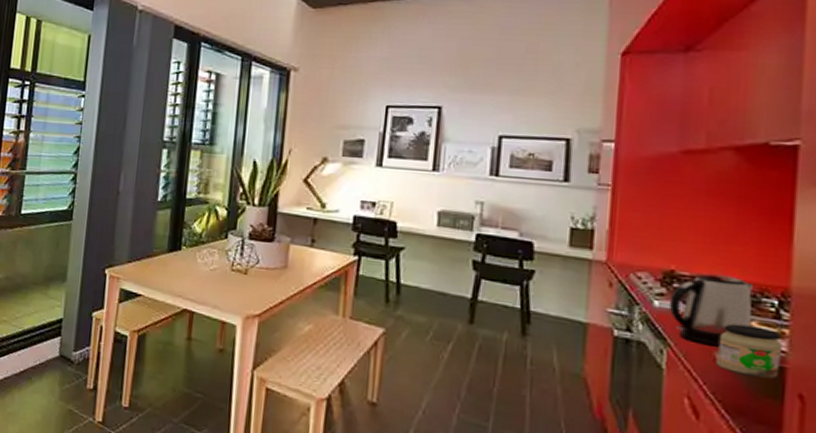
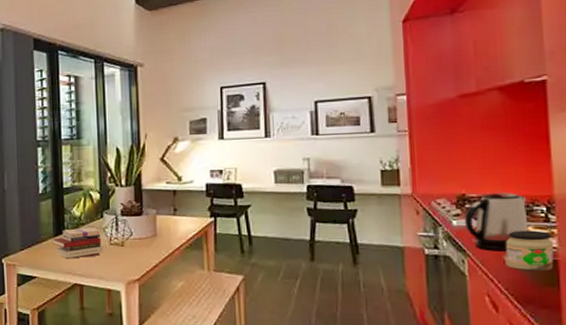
books: none [165,246,223,281] -> present [52,227,103,259]

